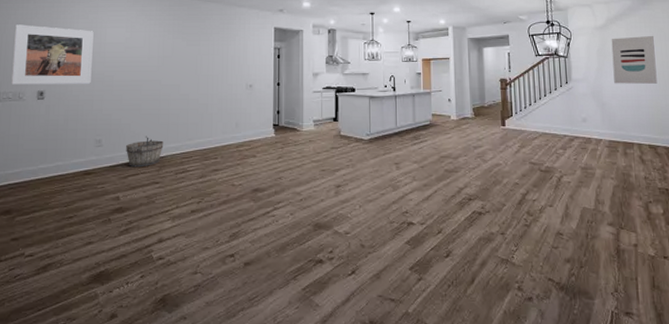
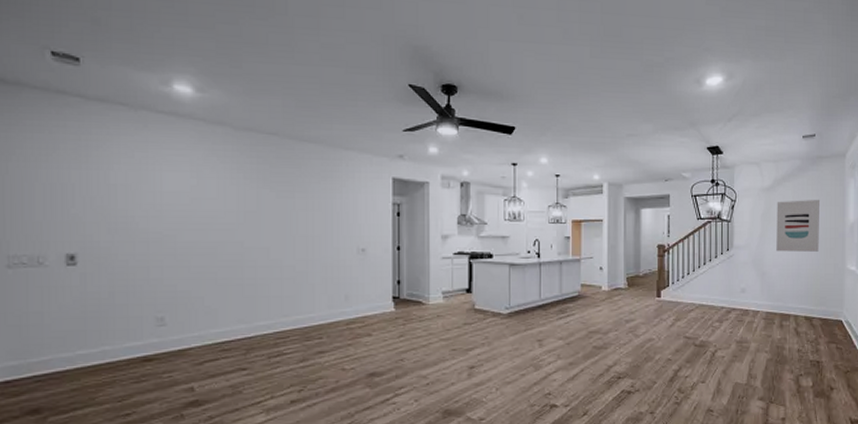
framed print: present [11,24,94,85] -> none [23,162,144,245]
wooden bucket: present [126,135,164,168] -> none [200,311,251,351]

